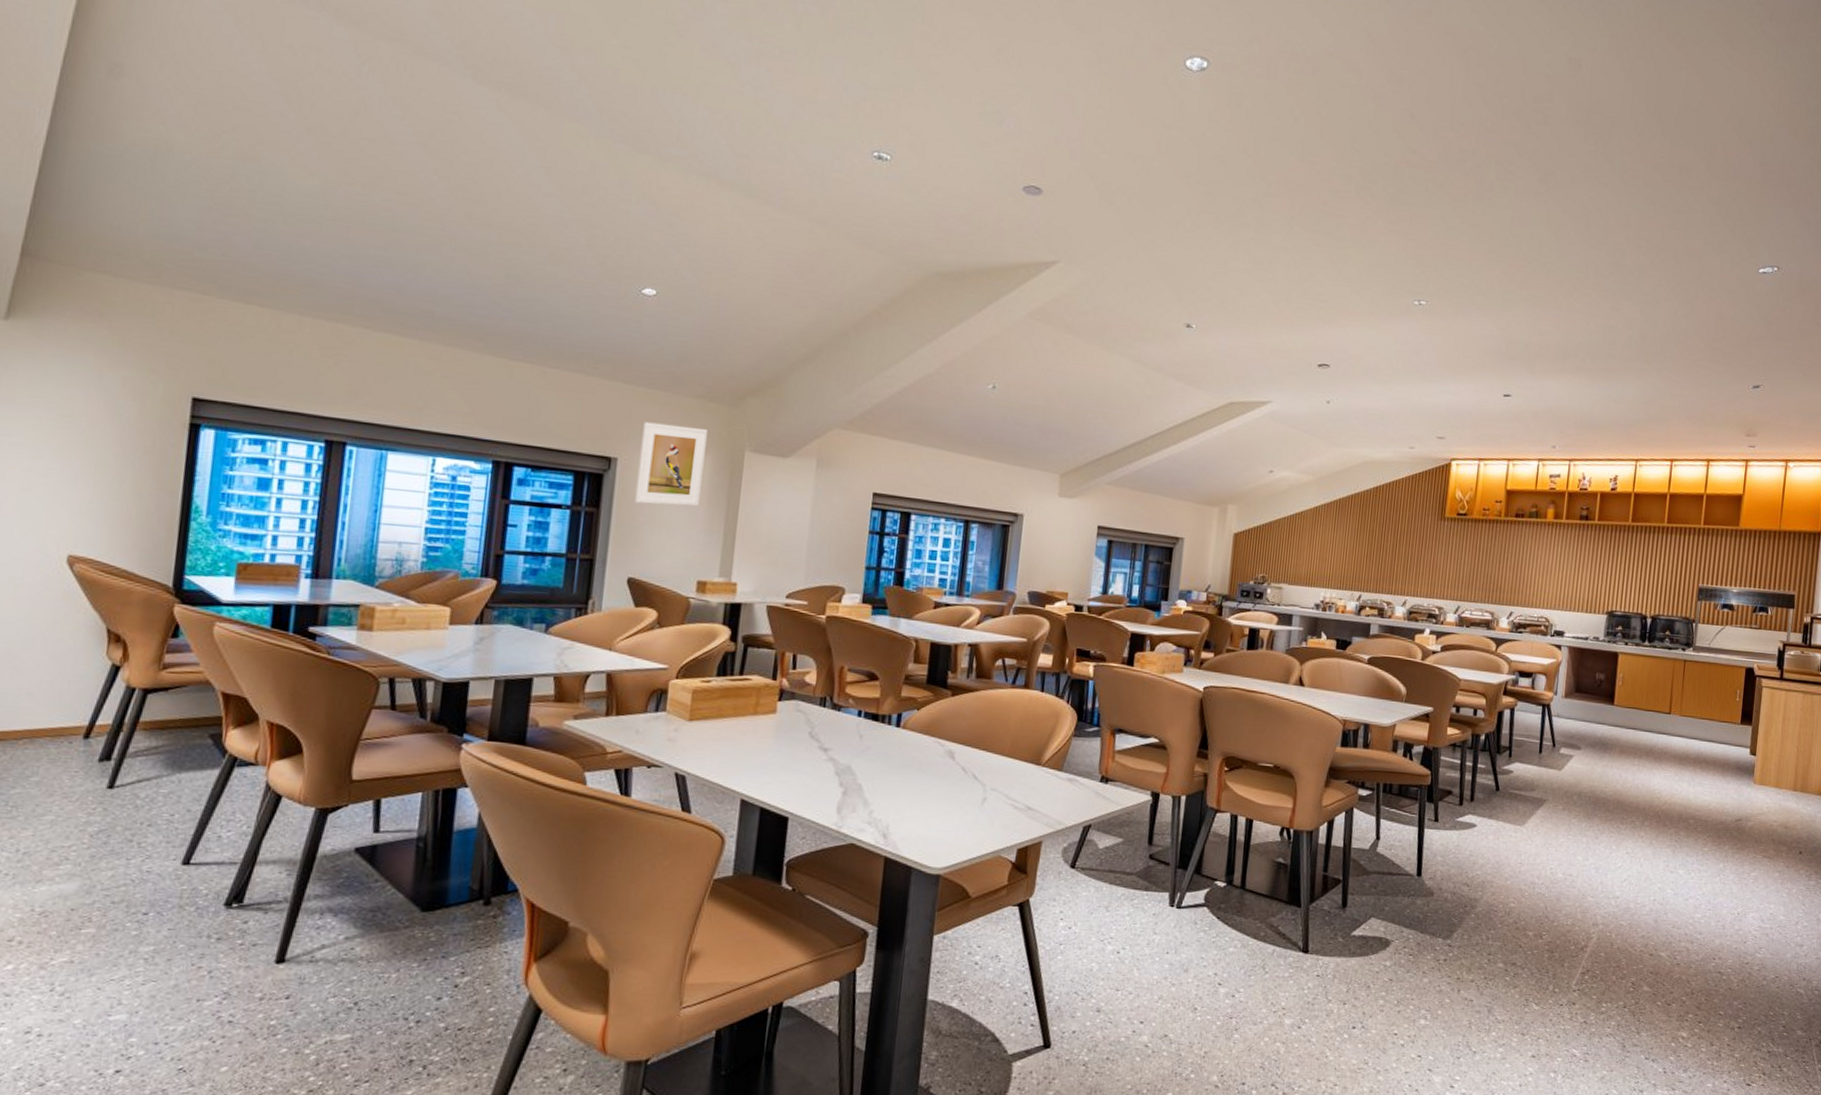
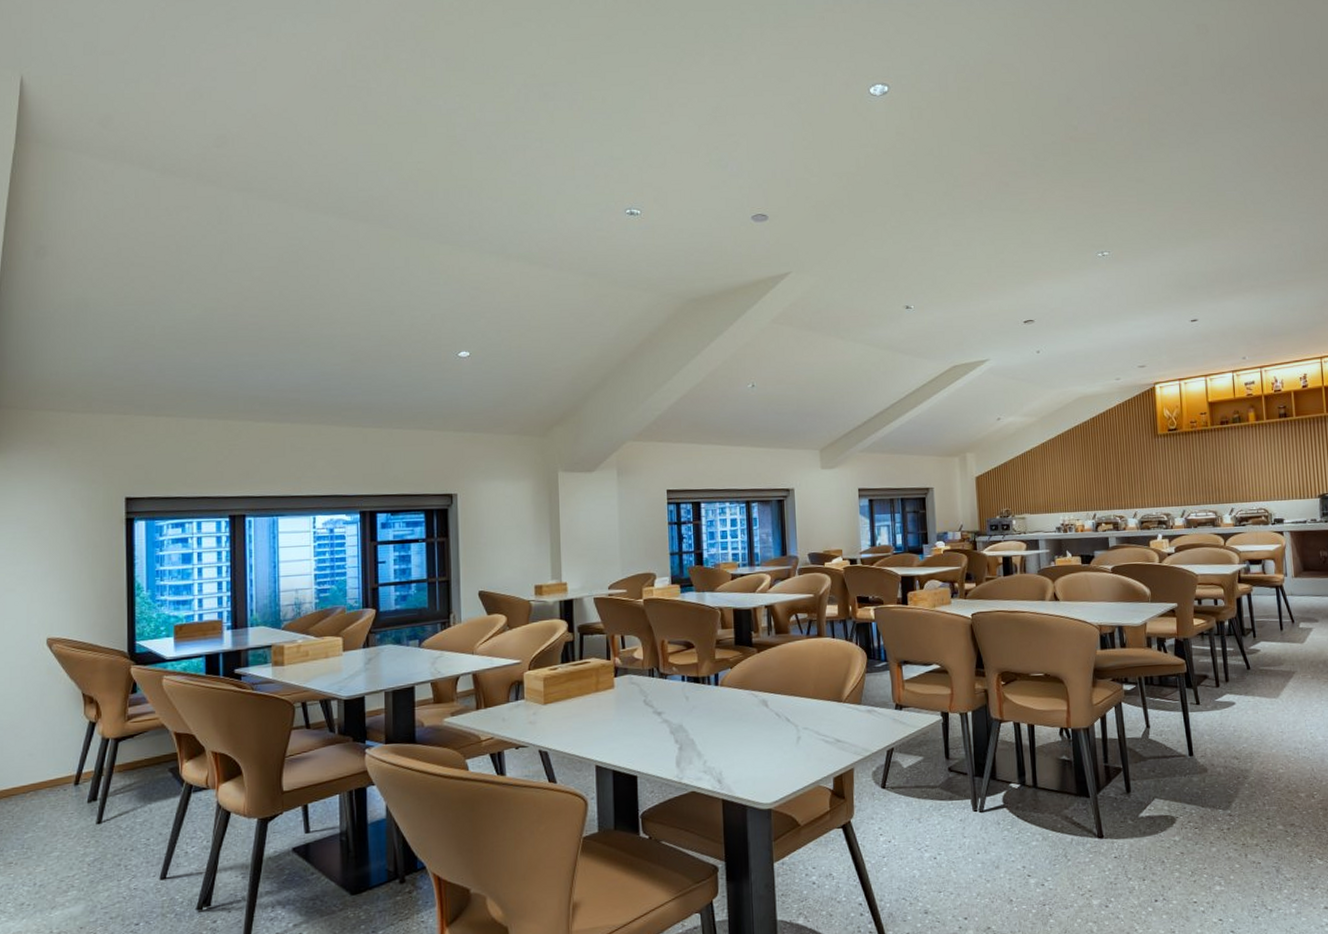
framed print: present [633,422,708,507] -> none [473,458,527,528]

